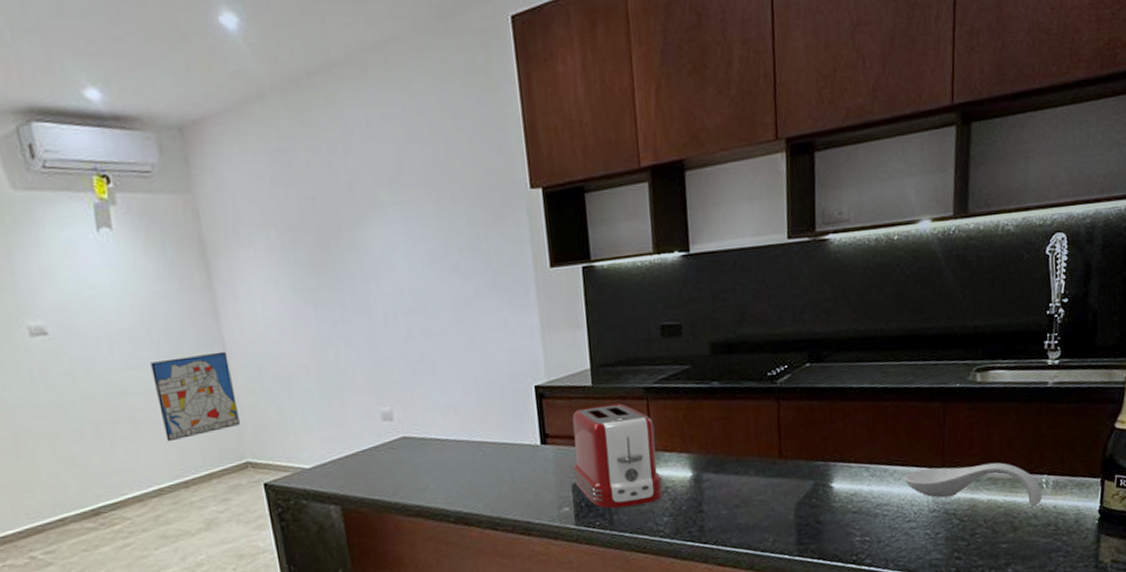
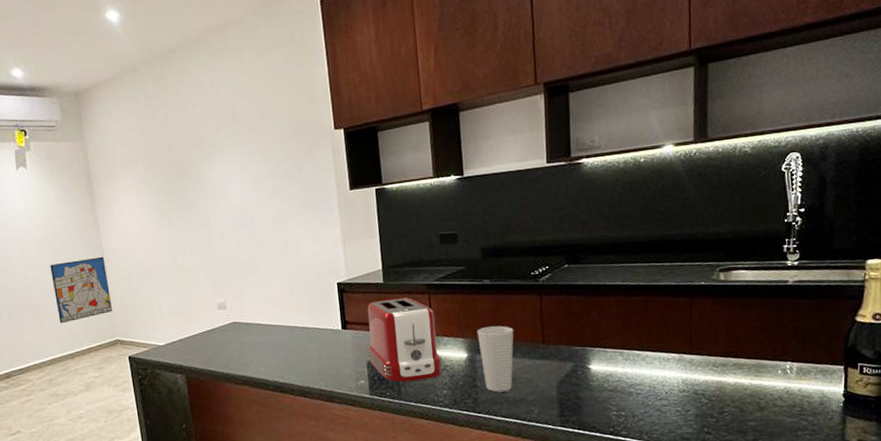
cup: none [704,437,747,518] -> present [477,325,514,393]
spoon rest: present [904,462,1042,507] -> none [655,350,787,390]

